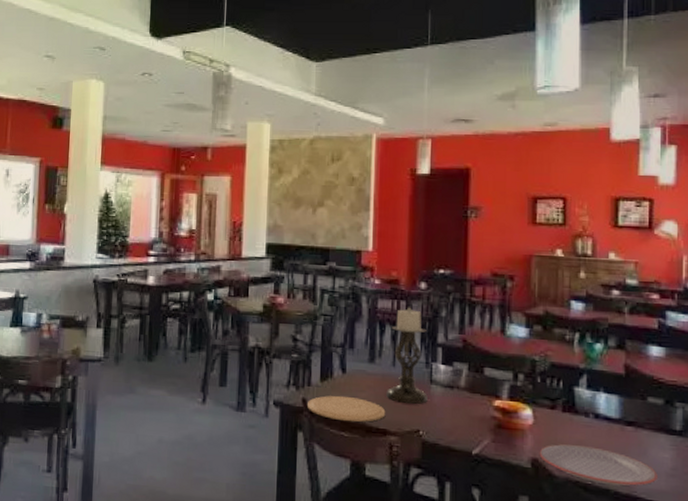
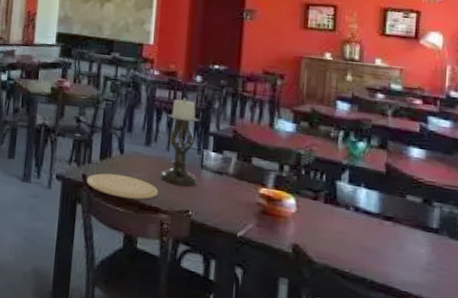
plate: present [539,444,658,486] -> none [300,232,413,277]

